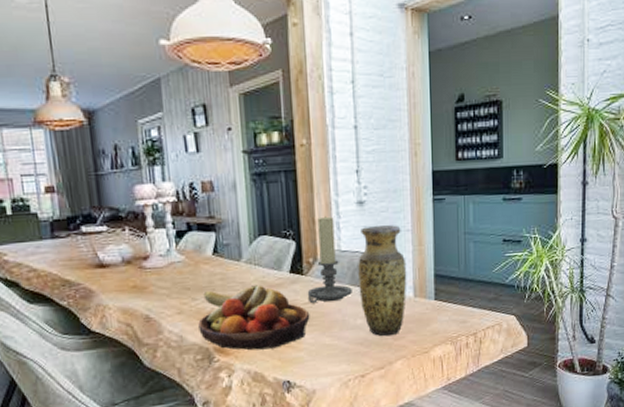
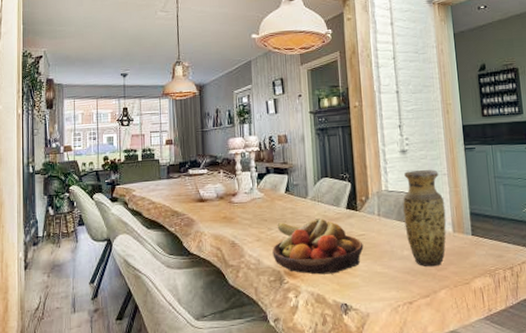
candle holder: present [307,216,352,304] -> none [361,162,399,236]

